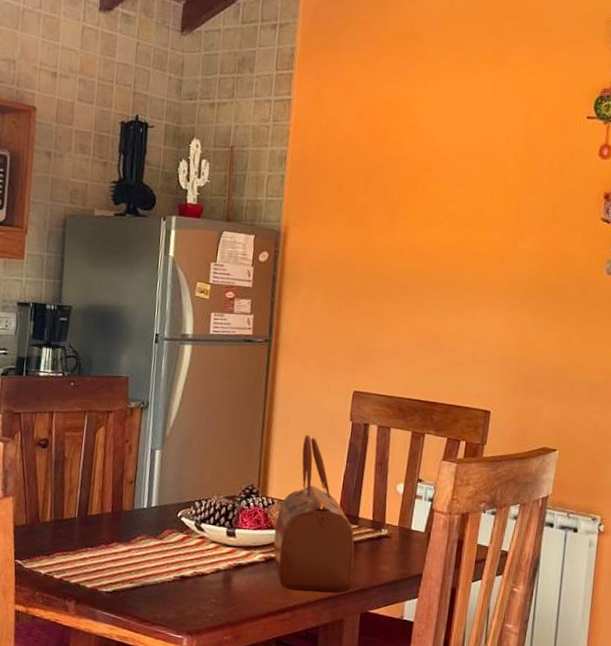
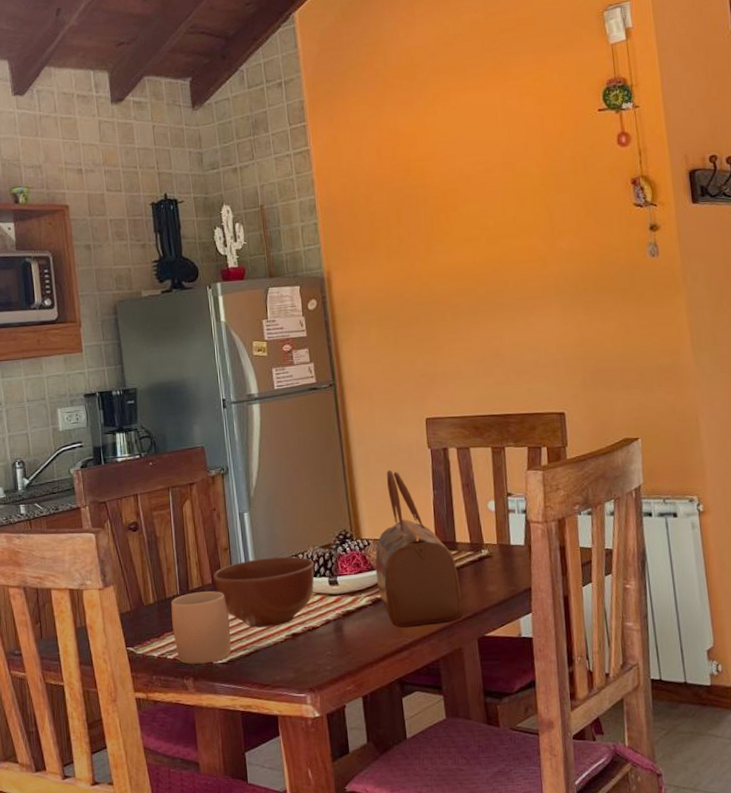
mug: none [63,518,123,589] -> present [171,591,231,664]
bowl: none [114,497,216,566] -> present [213,556,315,628]

